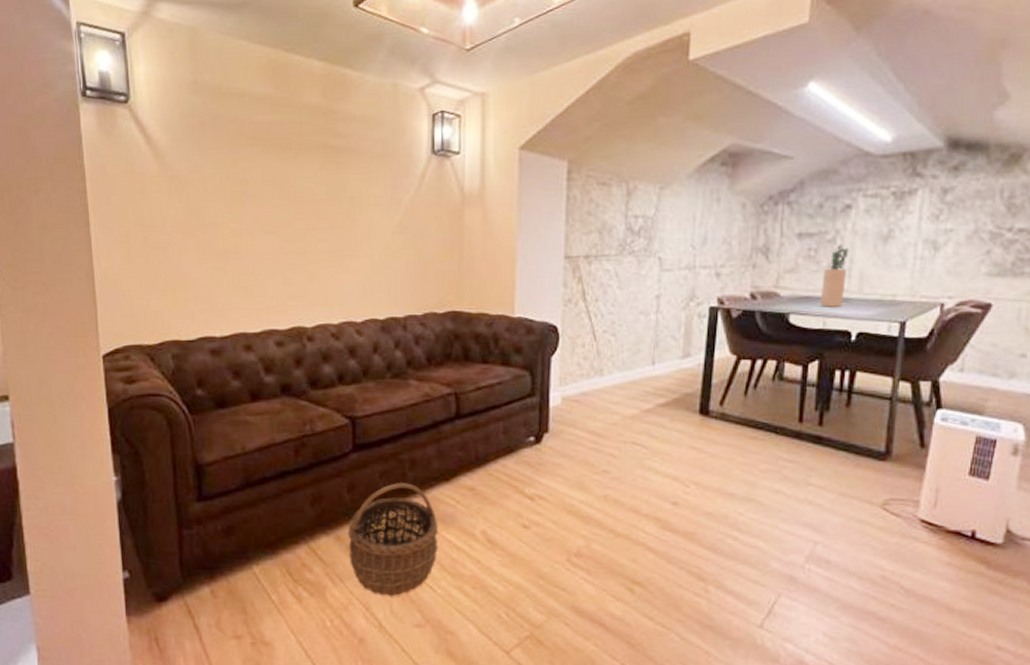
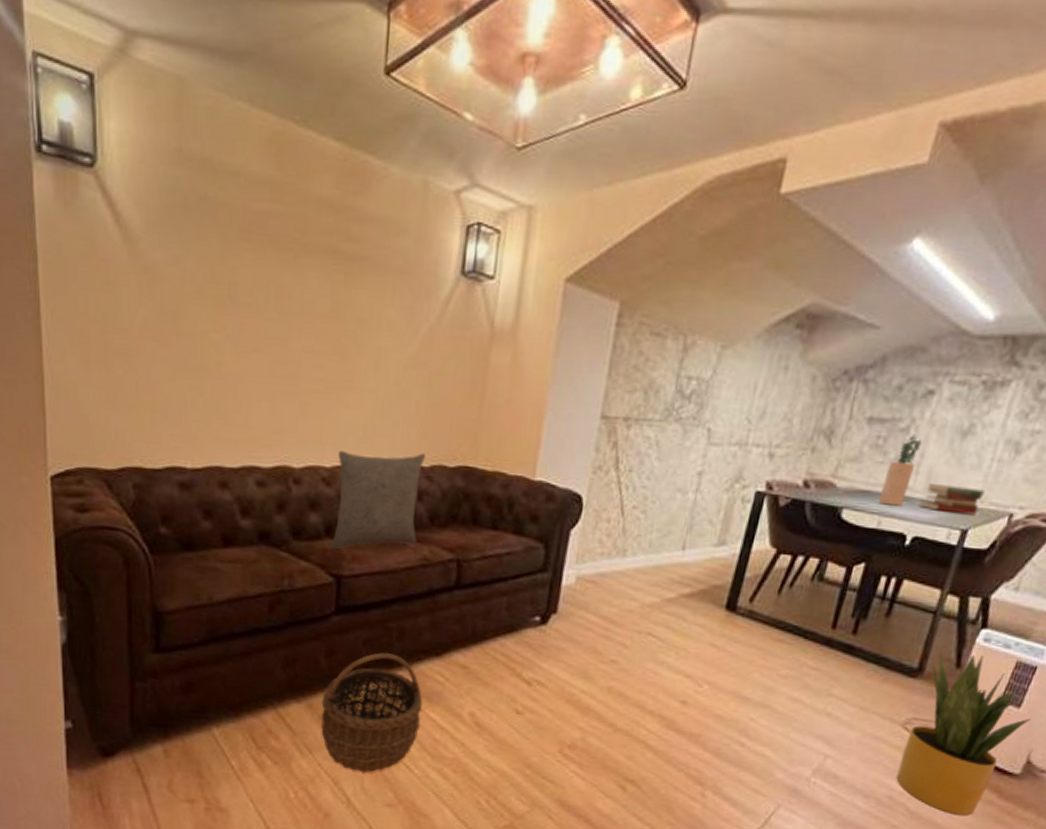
pillow: none [343,304,418,395] -> present [330,450,425,550]
books: none [856,283,914,309] -> present [918,482,985,515]
planter: none [886,433,1001,590] -> present [896,650,1031,816]

